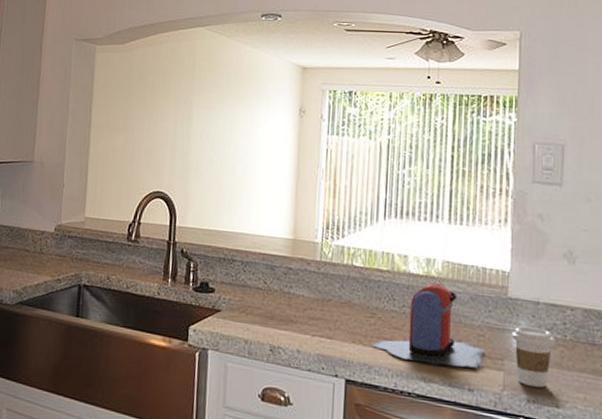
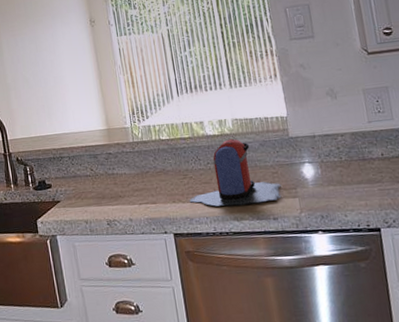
coffee cup: present [512,326,555,388] -> none [298,156,335,205]

